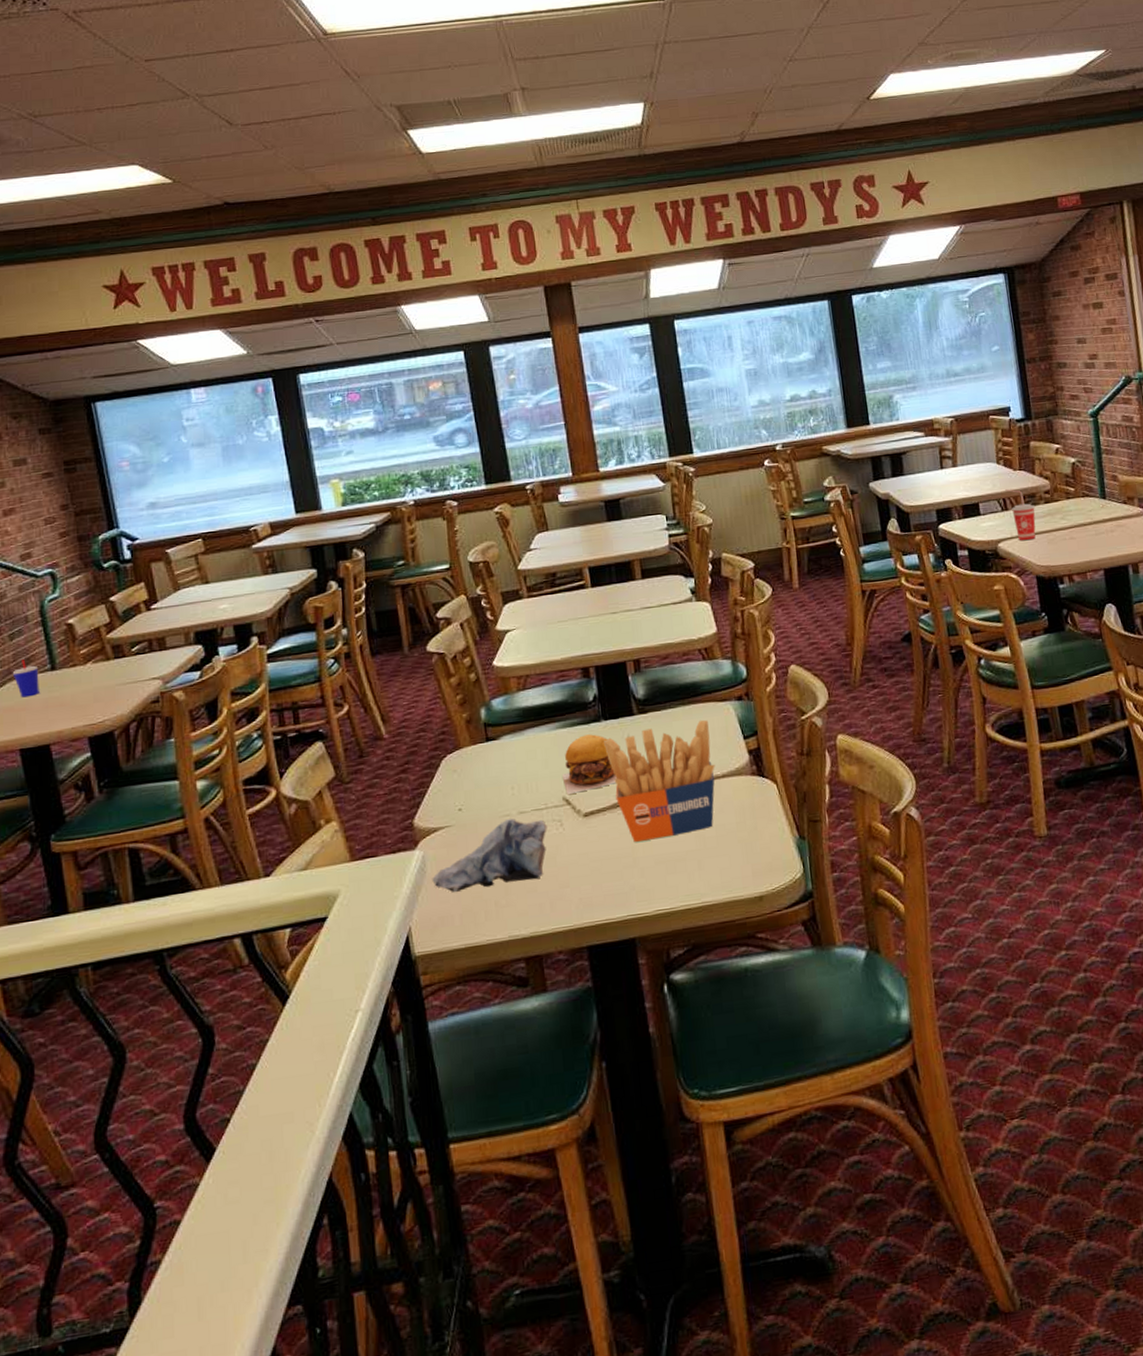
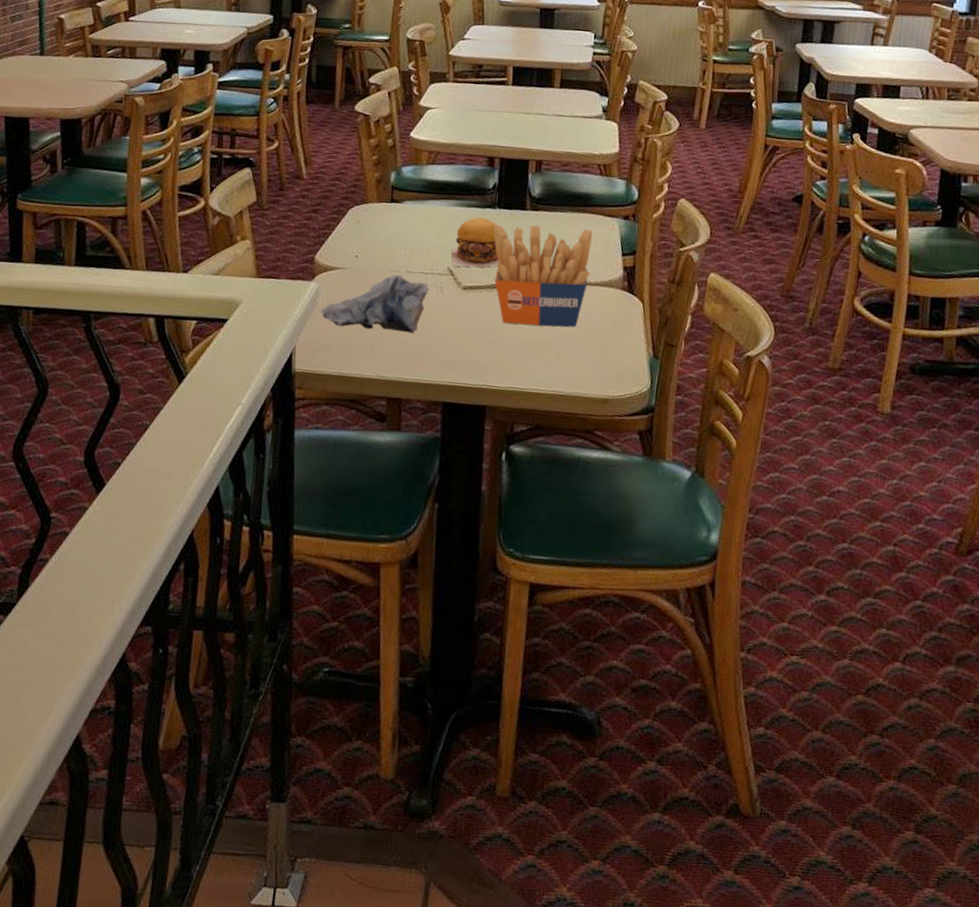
beverage cup: present [12,659,39,698] -> none [9,40,30,74]
beverage cup: present [1005,489,1036,541] -> none [931,78,958,133]

